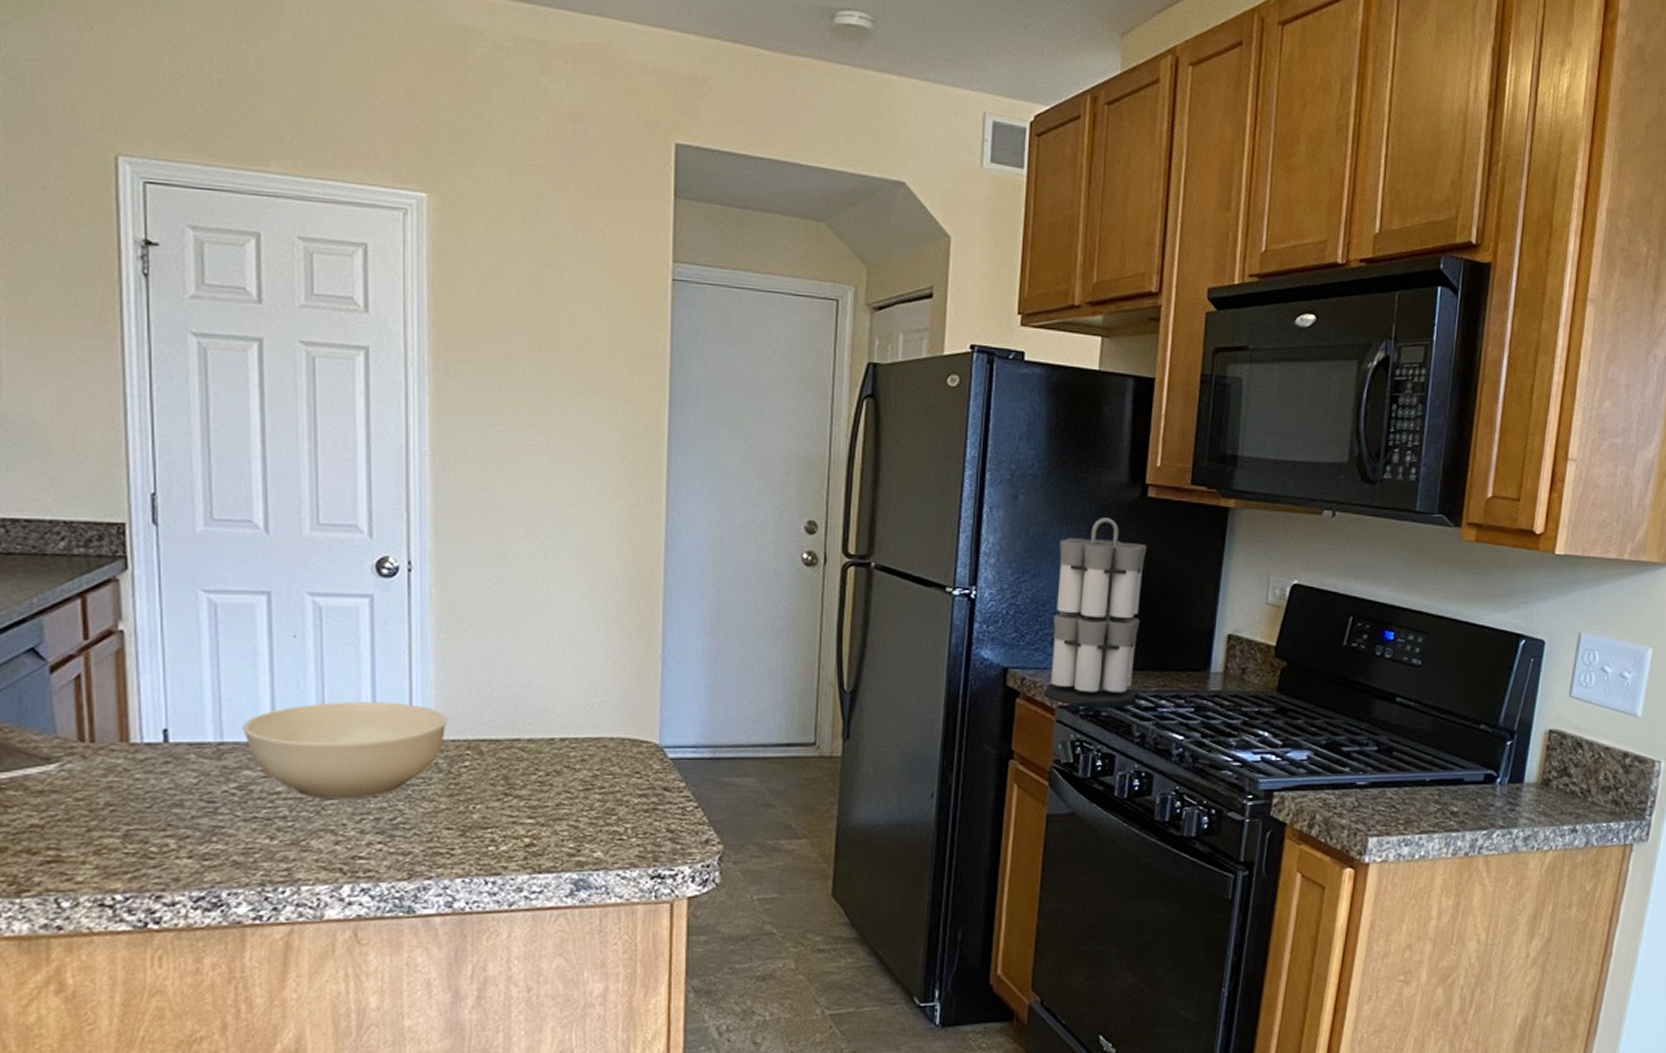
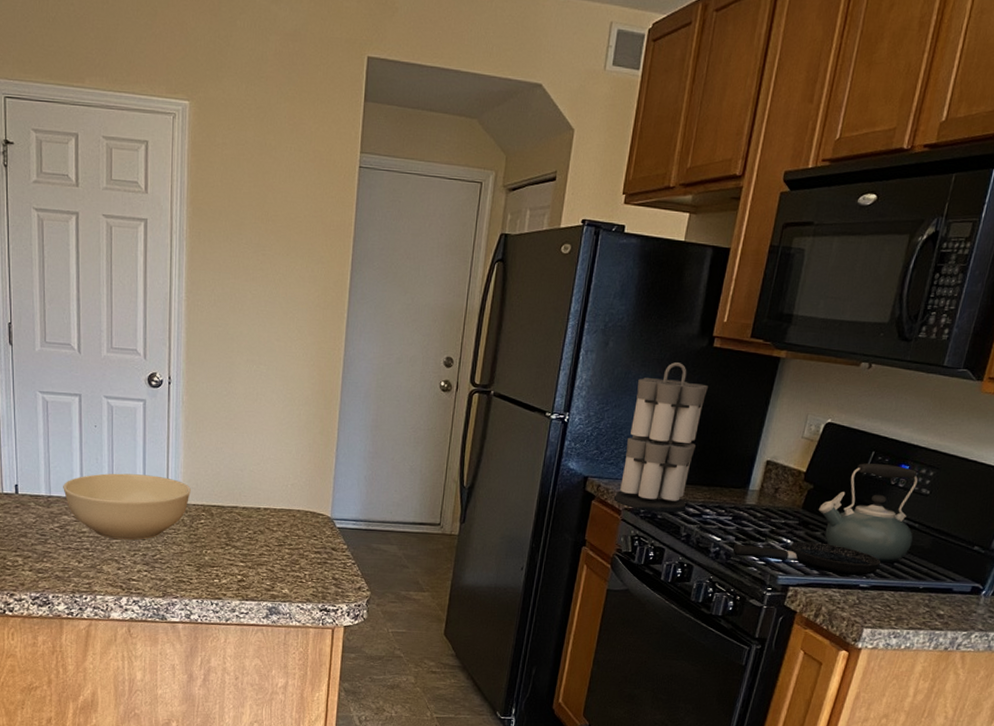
frying pan: none [1200,733,1378,772] -> present [732,541,881,576]
kettle: none [1296,631,1411,753] -> present [818,463,918,563]

